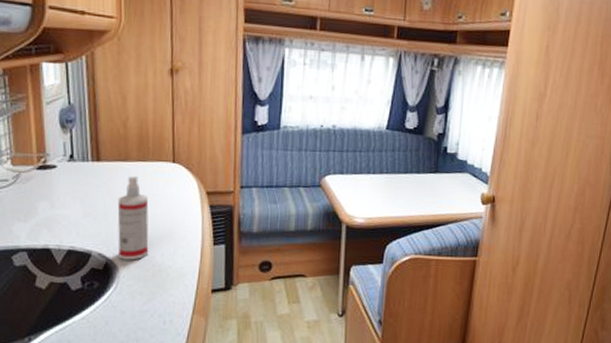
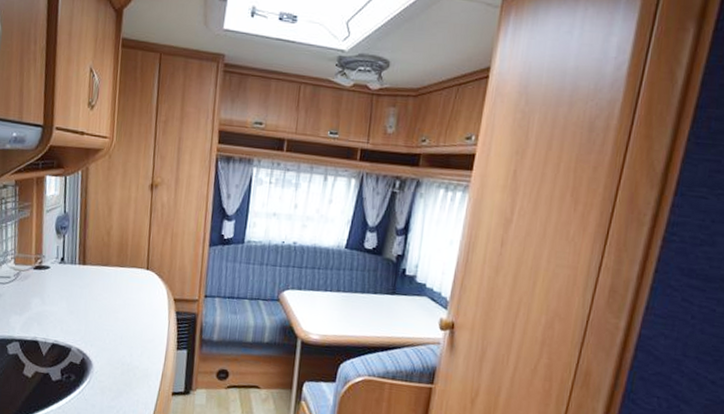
spray bottle: present [117,176,149,260] -> none [94,280,123,358]

